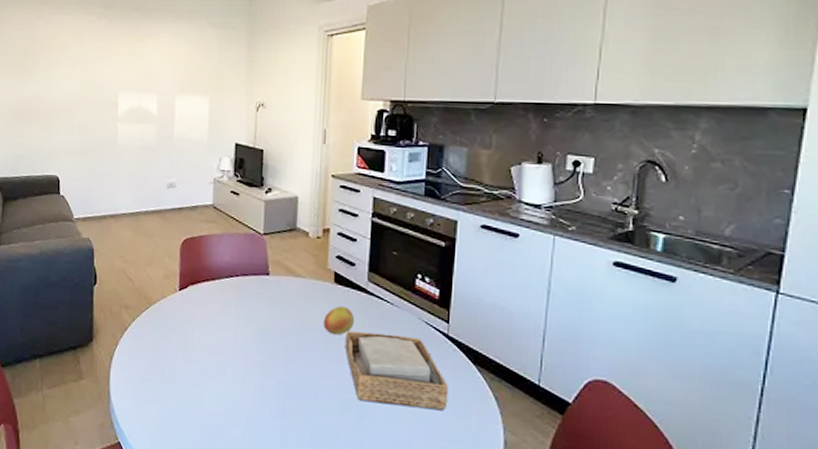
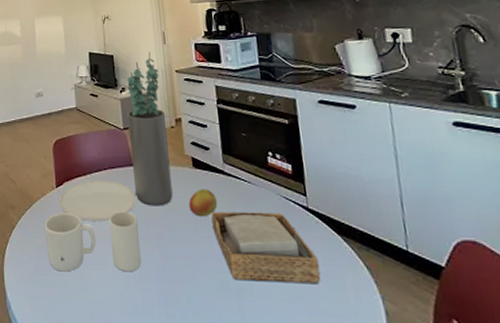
mug: none [160,317,218,380] -> present [44,211,97,272]
plate: none [181,286,267,331] -> present [59,180,137,222]
cup: none [233,321,265,385] -> present [109,211,142,272]
vase: none [266,150,313,320] -> present [127,51,173,206]

